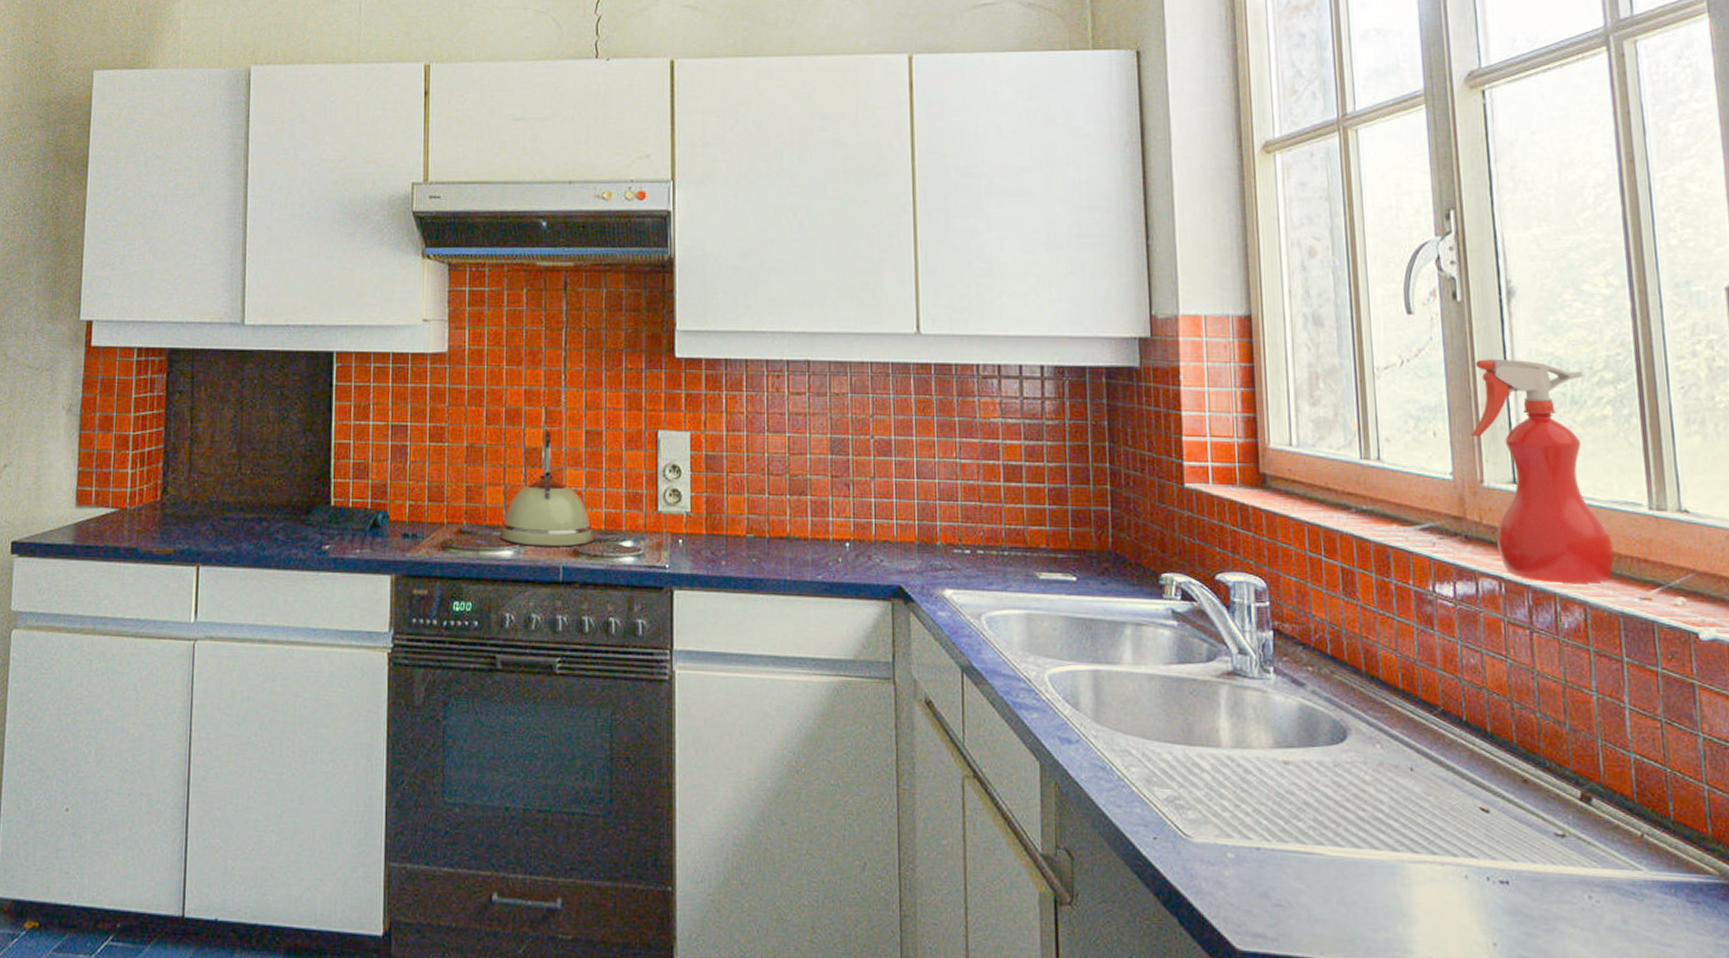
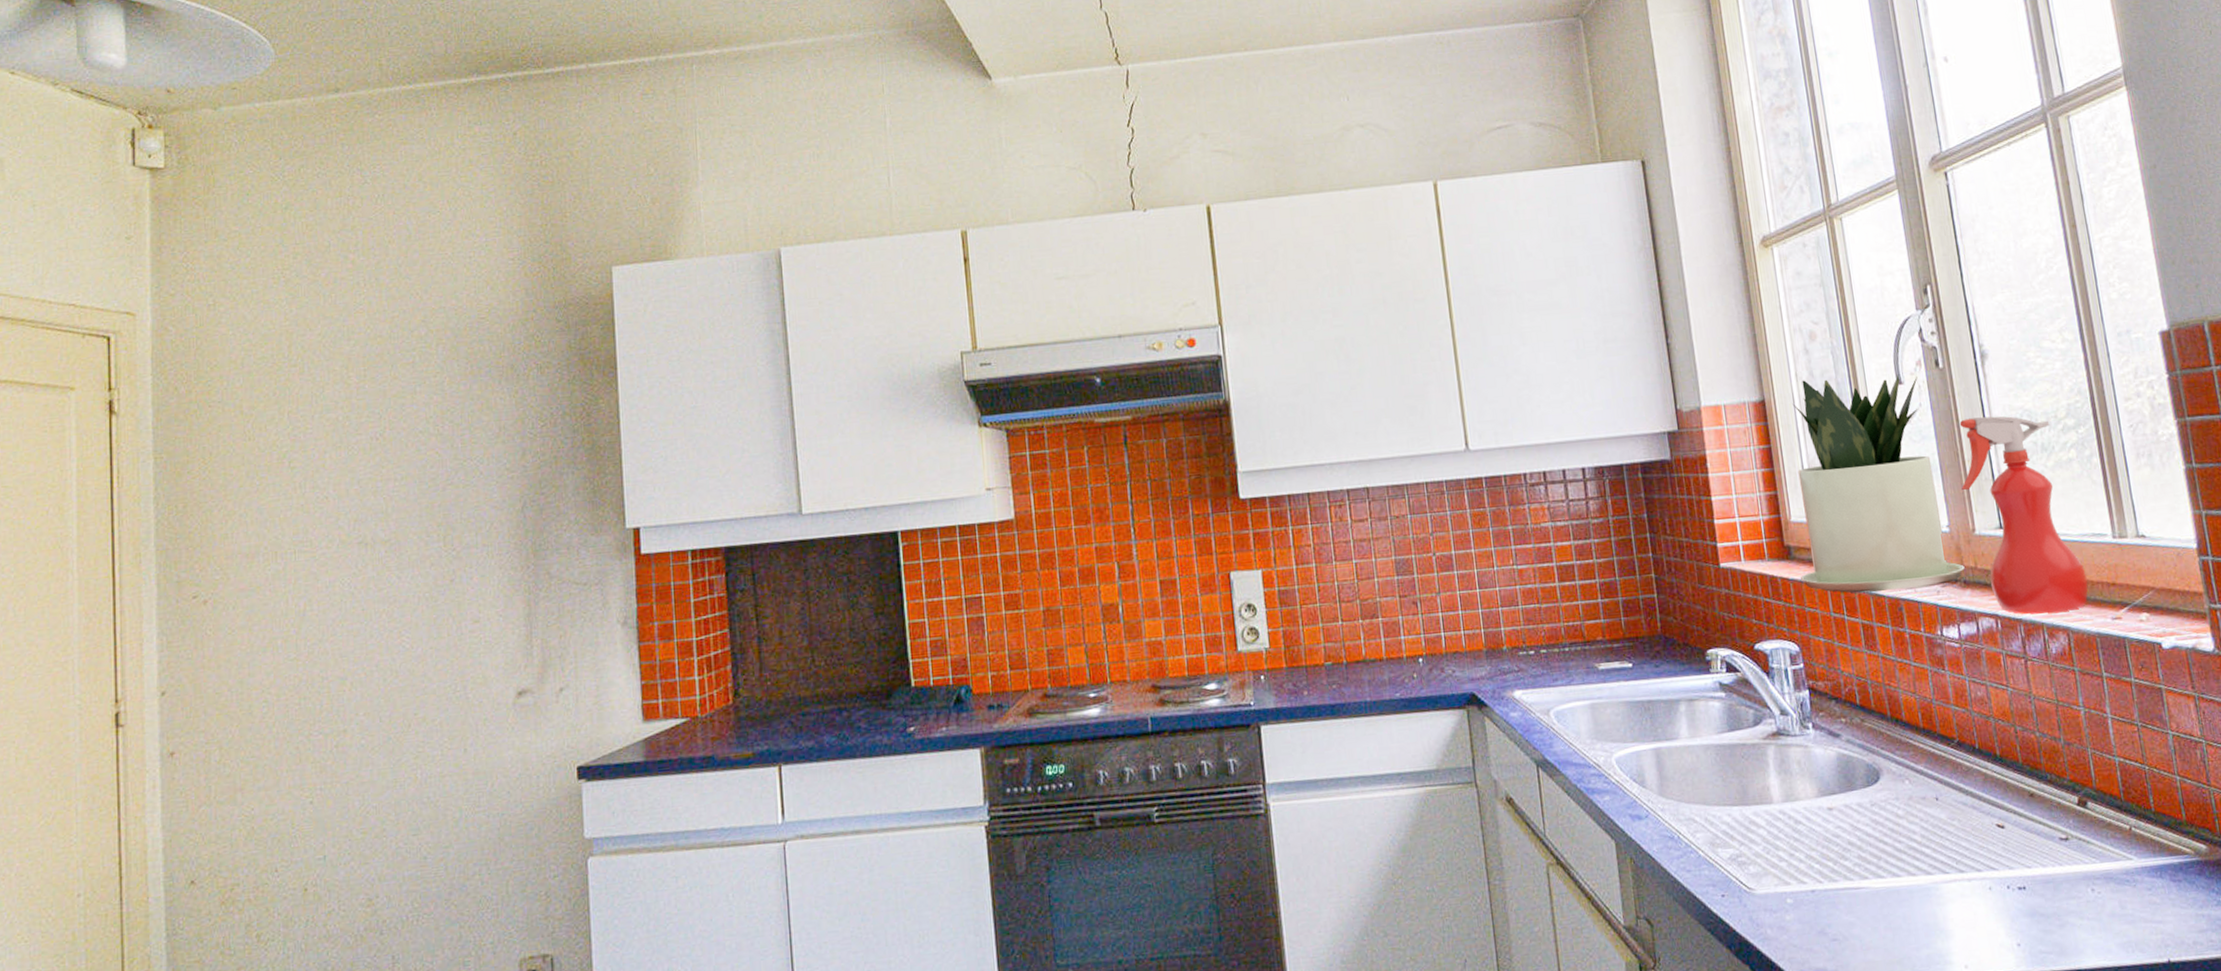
kettle: present [499,430,595,547] -> none [1084,584,1179,702]
planter: none [1275,298,1468,537] -> present [1792,374,1965,593]

